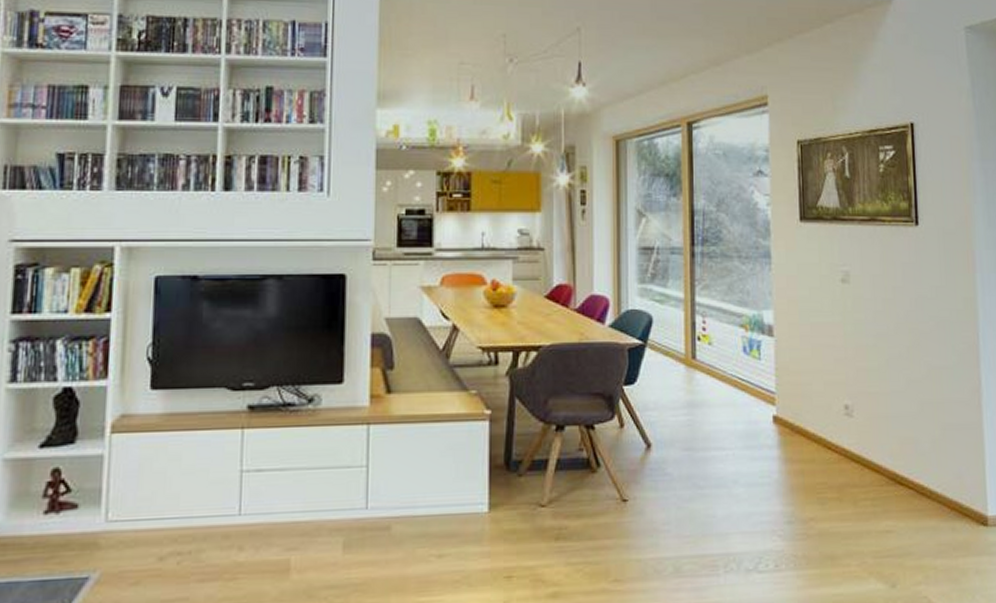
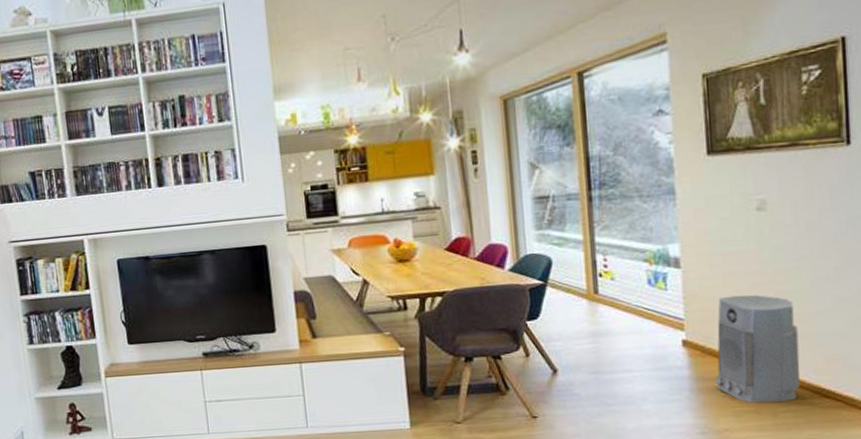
air purifier: none [803,369,878,489] -> present [715,295,801,403]

